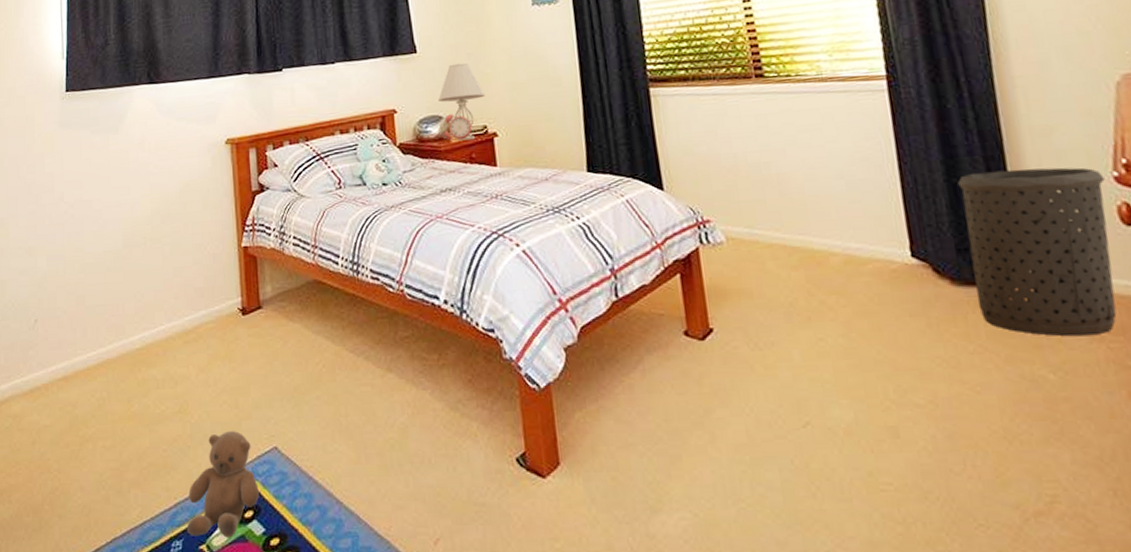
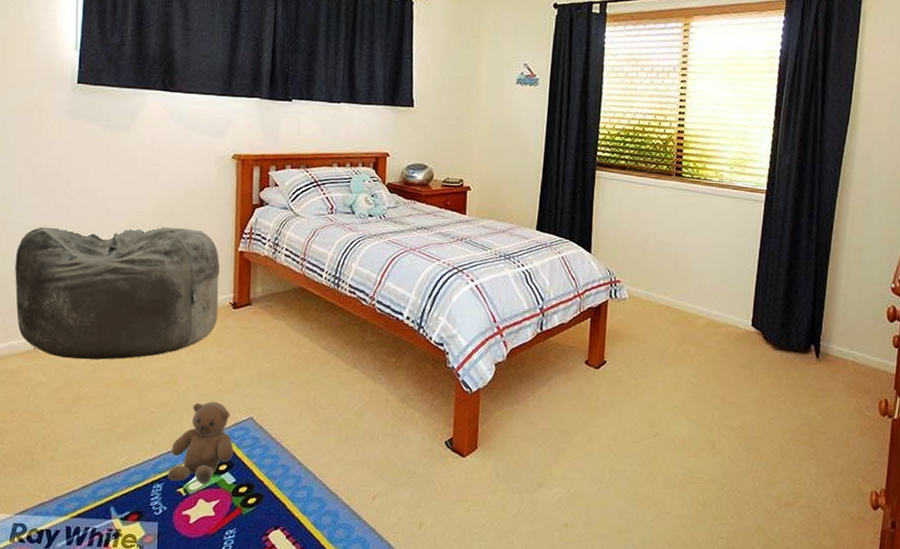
bean bag chair: none [14,228,227,395] -> present [15,225,220,360]
table lamp: present [438,62,485,142] -> none [426,122,466,190]
alarm clock: present [438,114,474,141] -> none [422,165,454,189]
laundry basket: present [958,167,1117,337] -> none [786,271,886,393]

